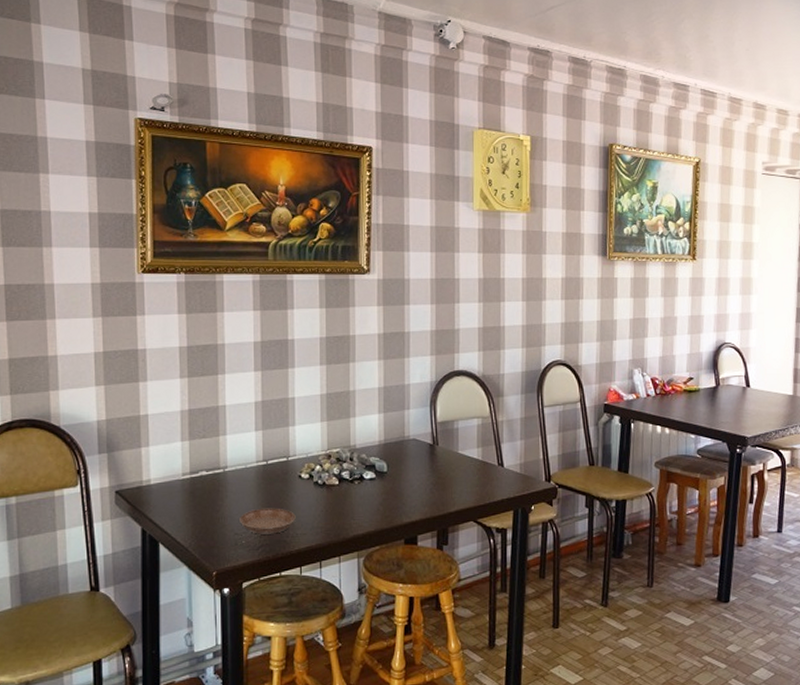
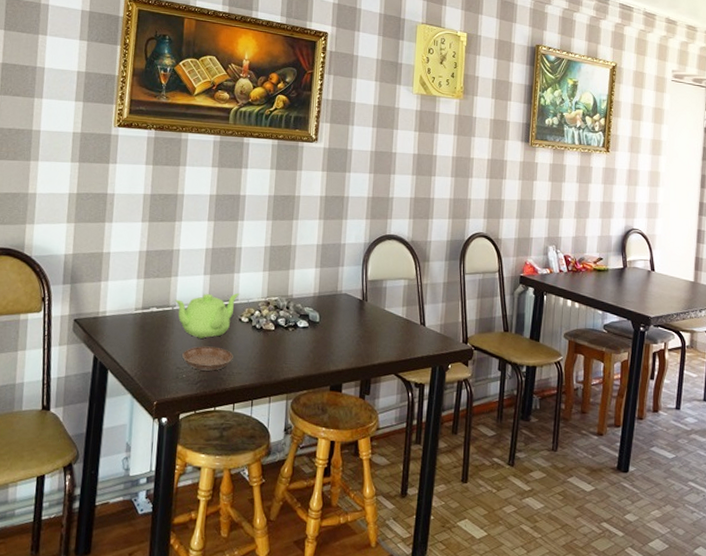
teapot: none [225,447,298,500] -> present [174,292,240,339]

